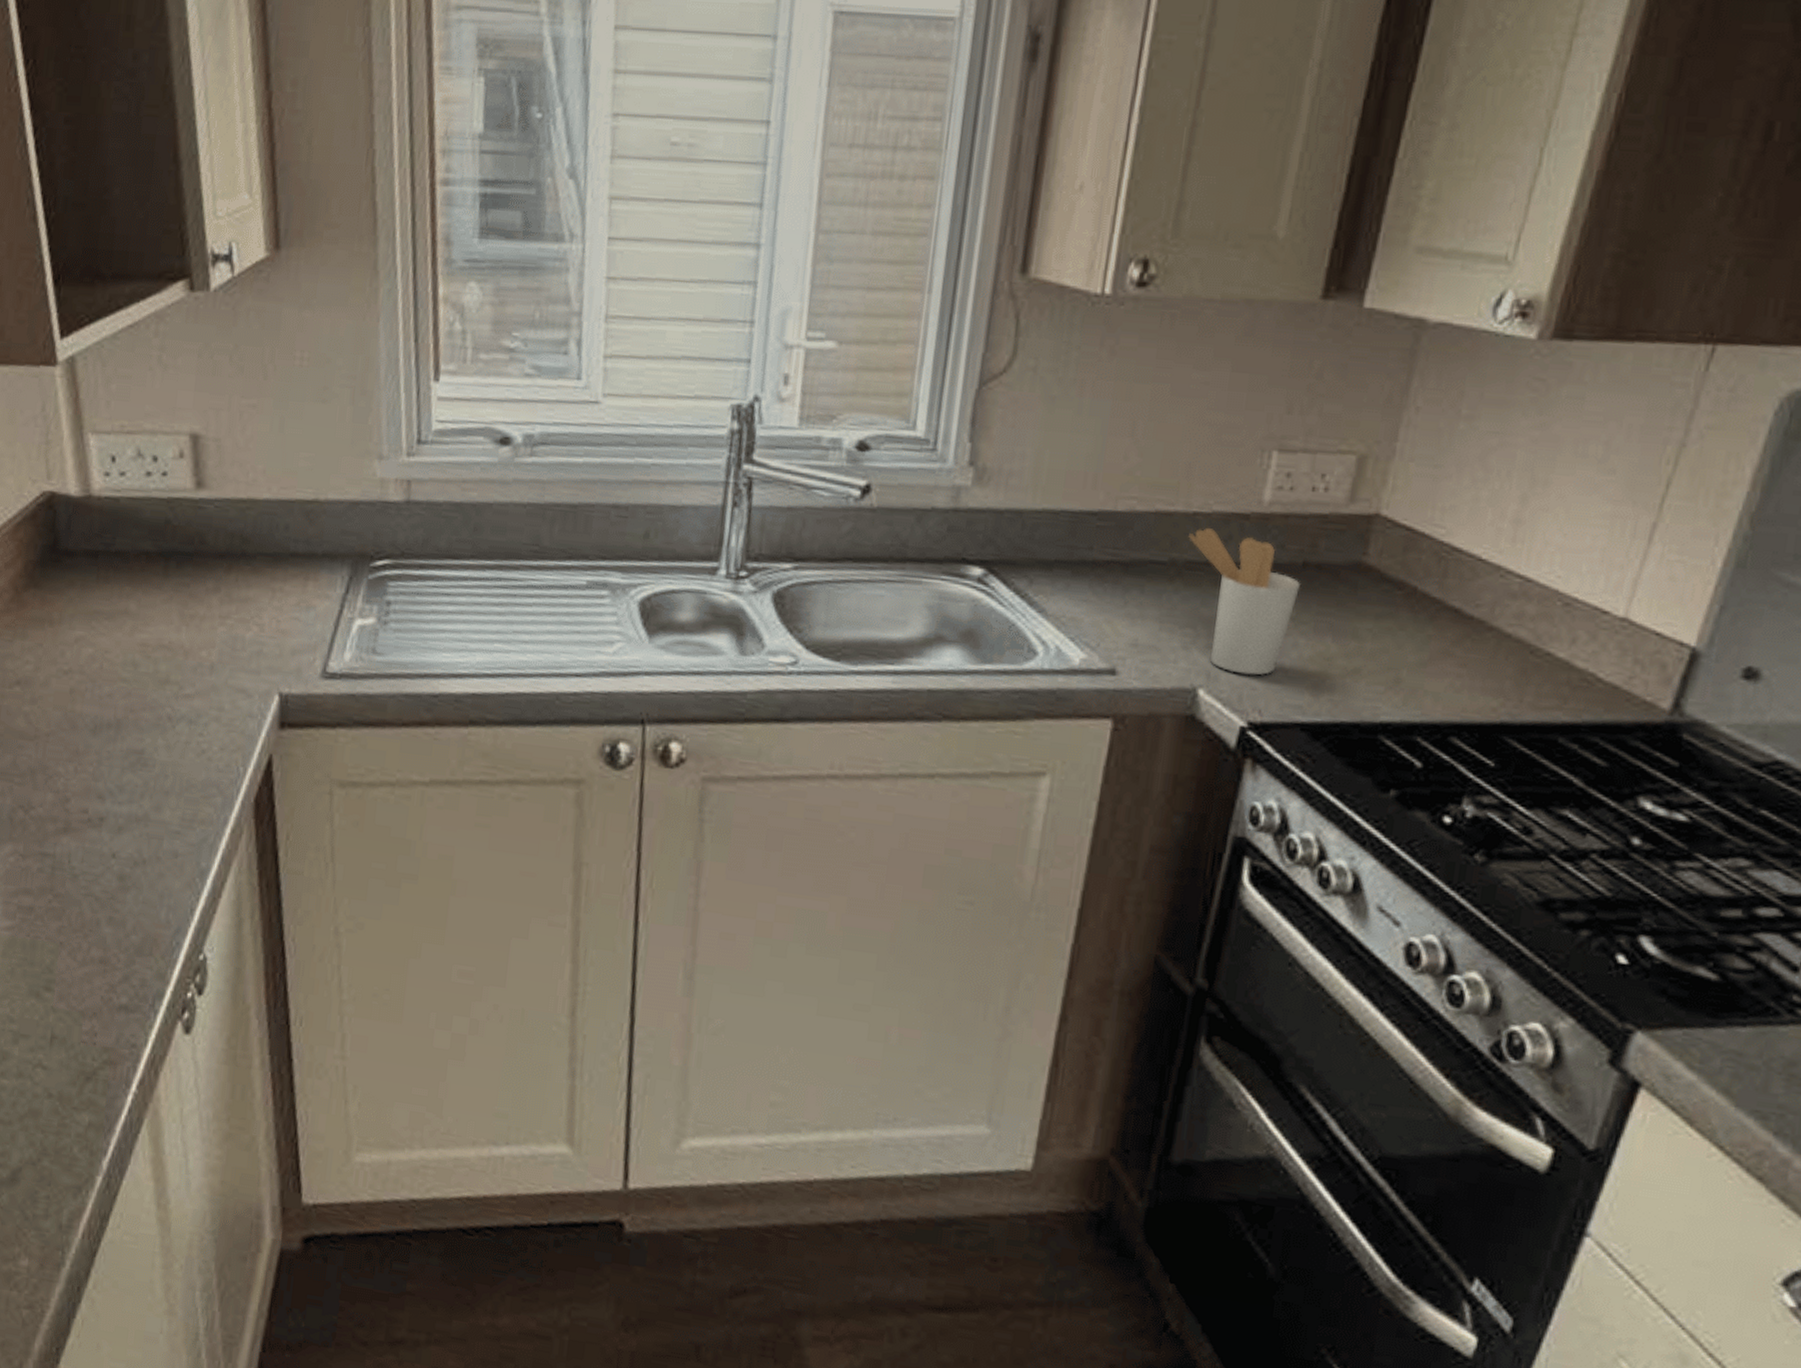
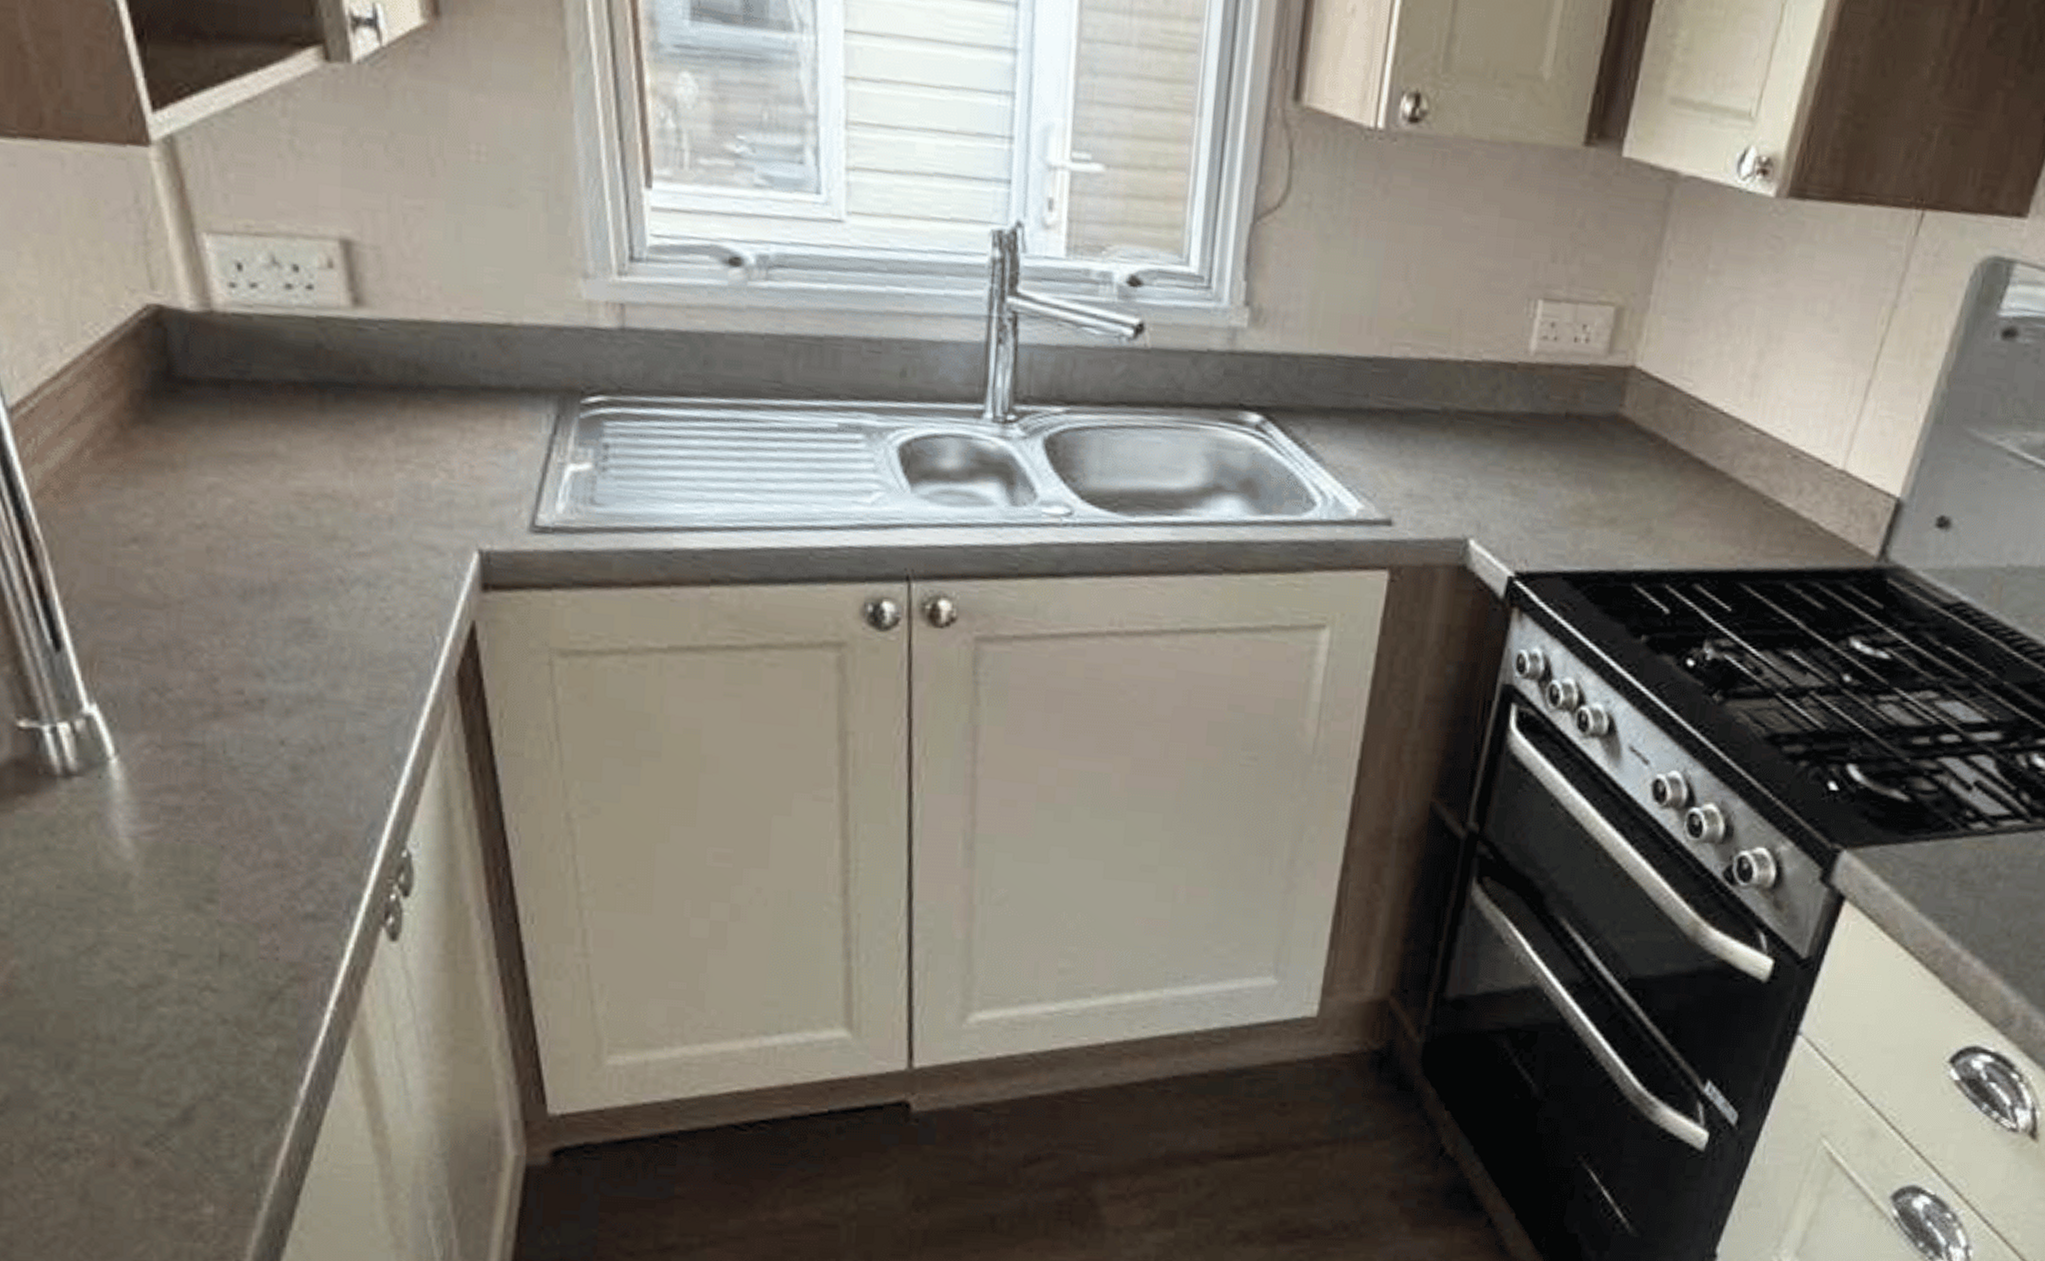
utensil holder: present [1189,527,1300,675] -> none [1460,376,1563,526]

